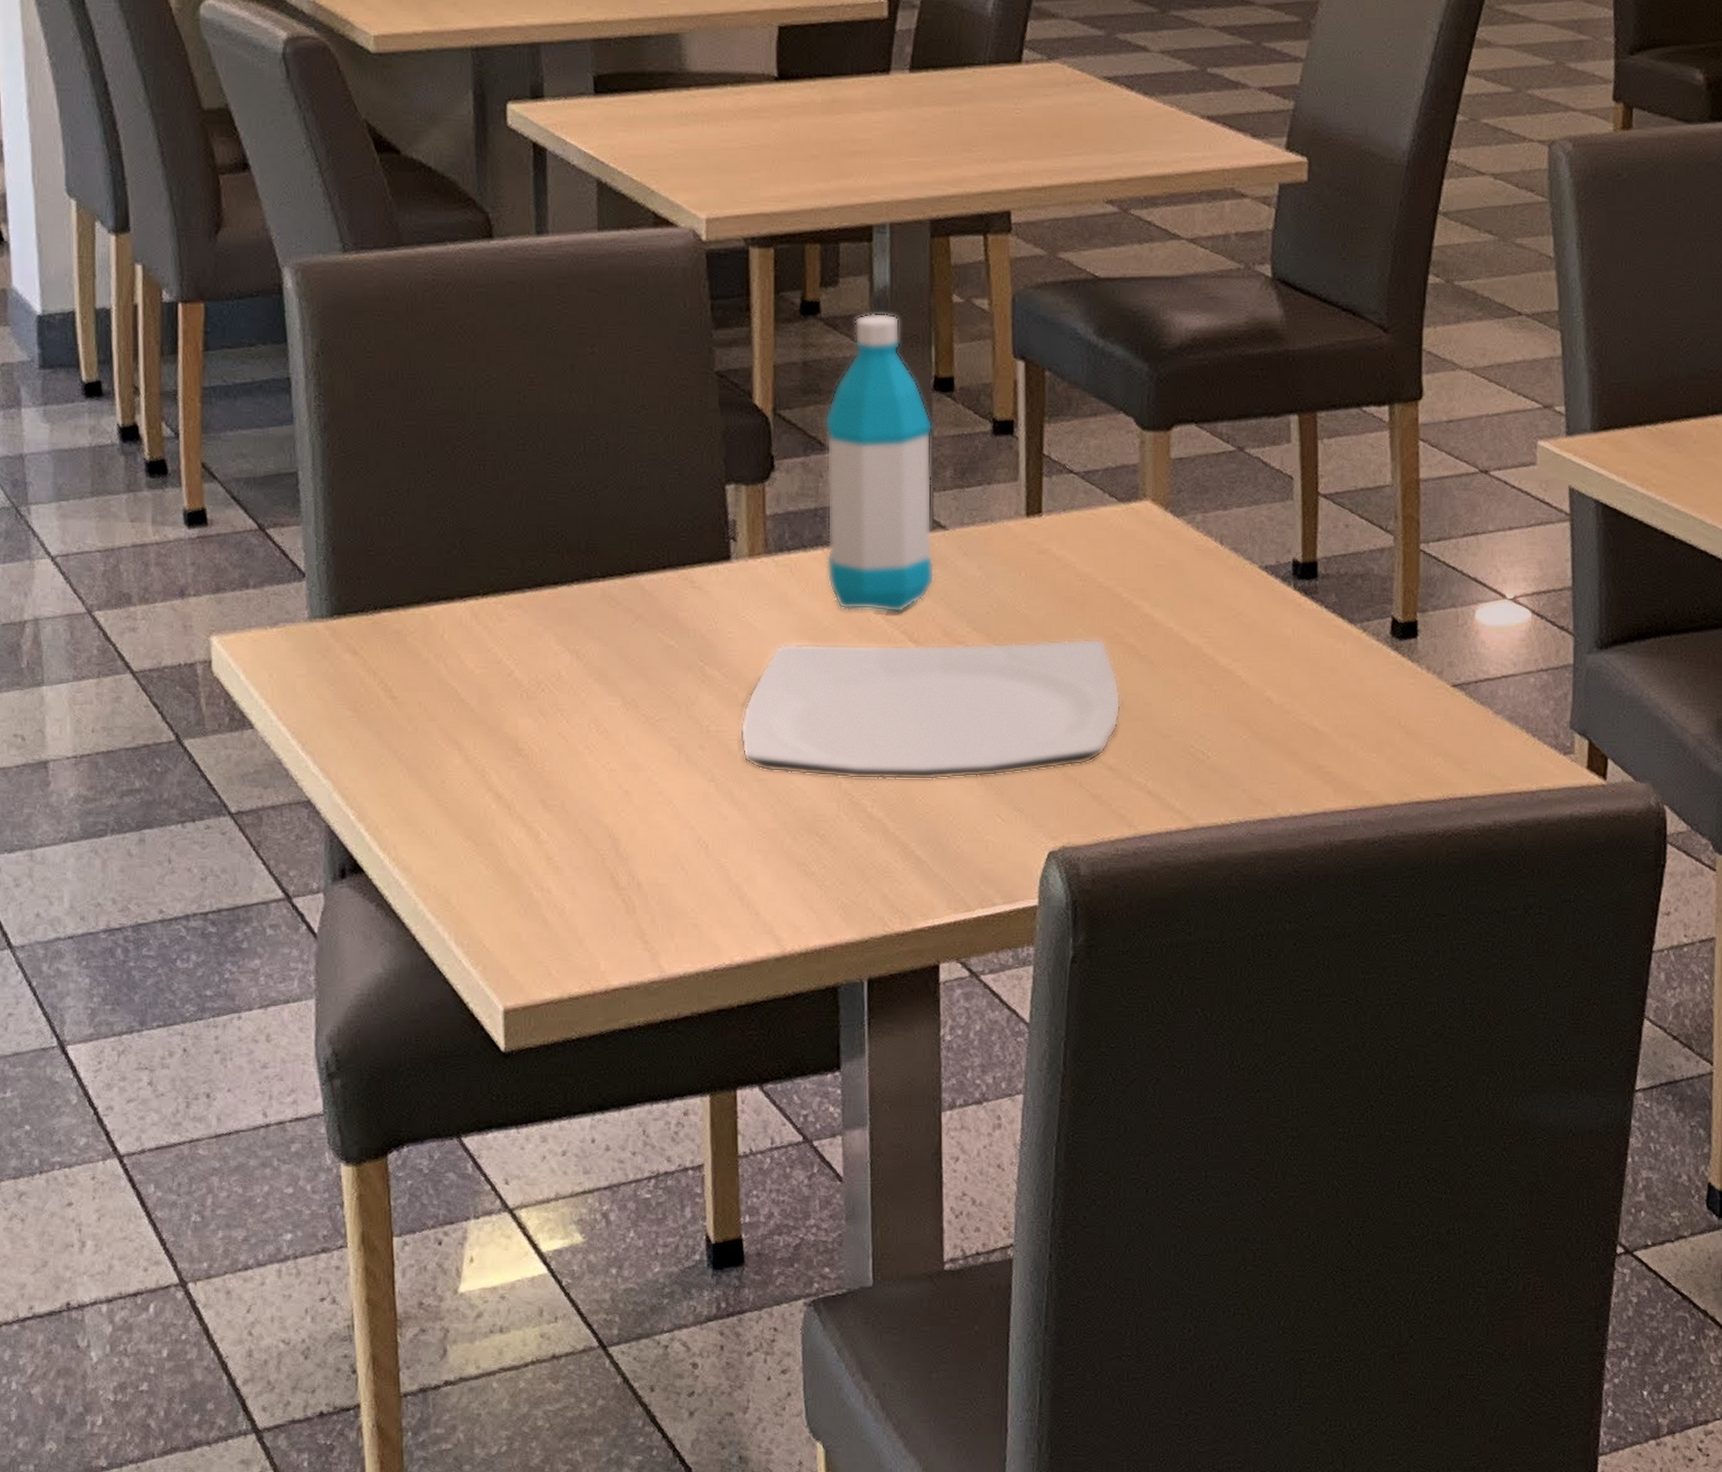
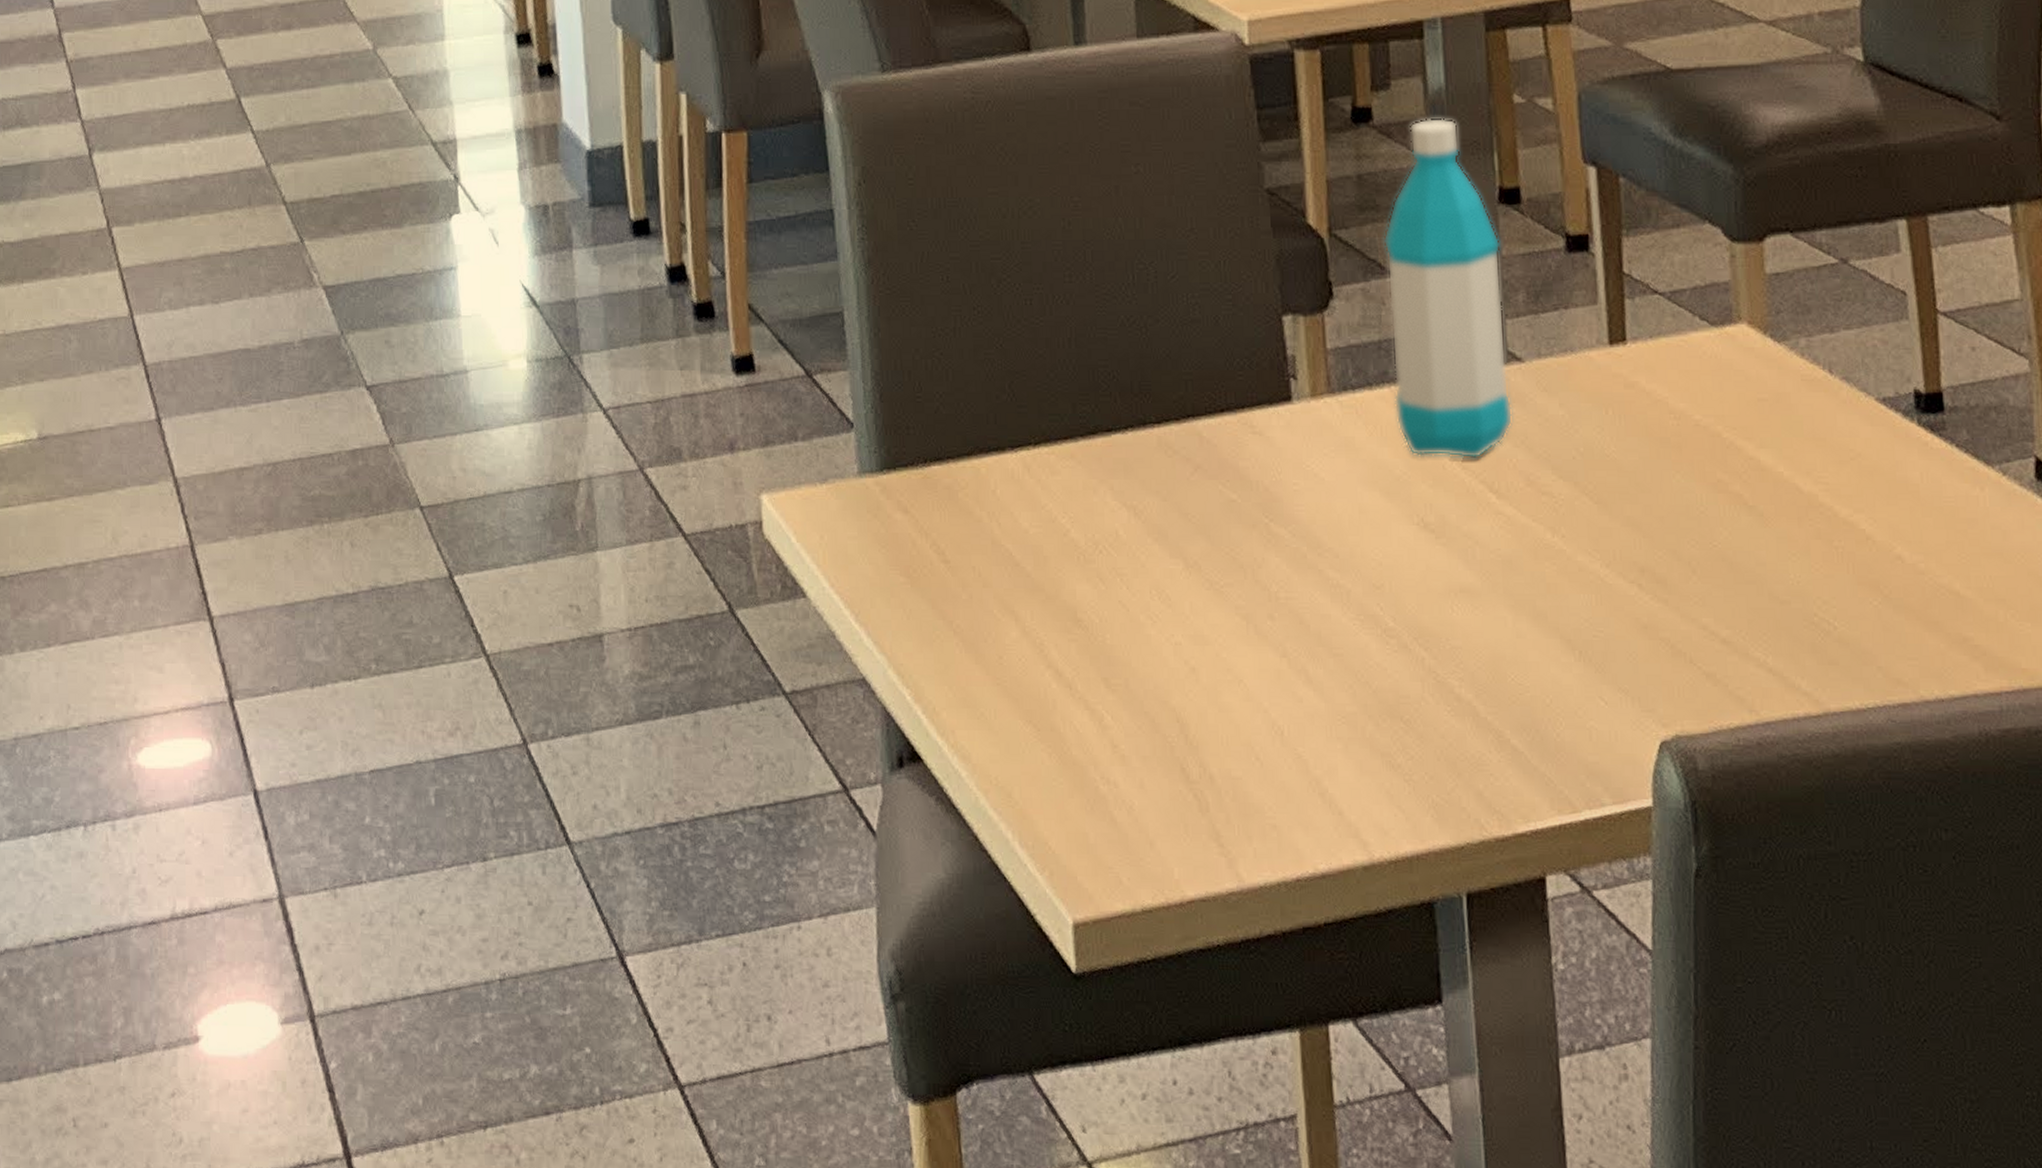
plate: present [740,638,1122,780] -> none [1311,486,1732,656]

